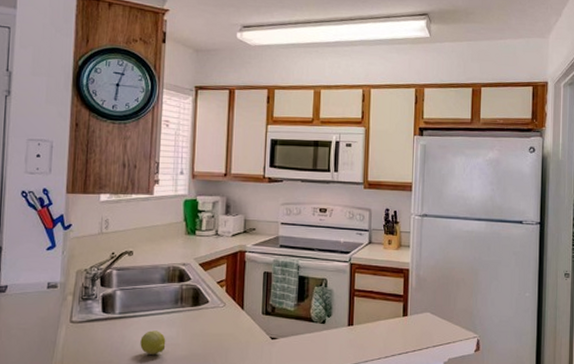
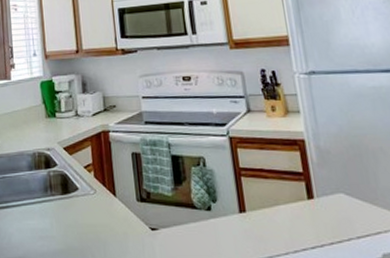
fruit: present [140,330,166,355] -> none [16,222,41,248]

